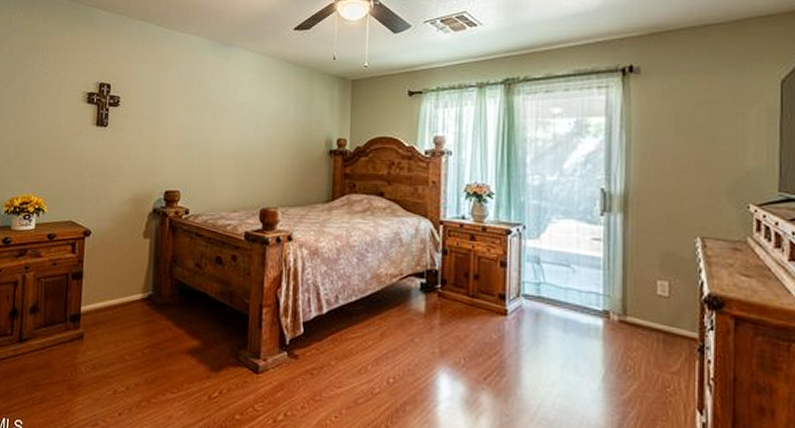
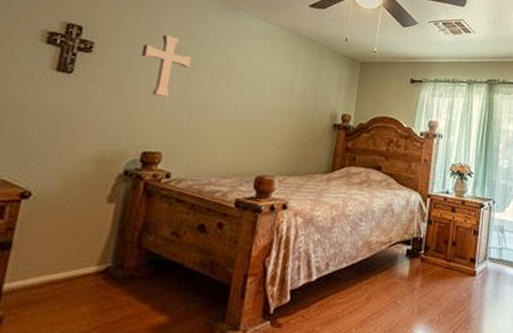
decorative cross: none [155,81,195,139] -> present [141,34,192,97]

